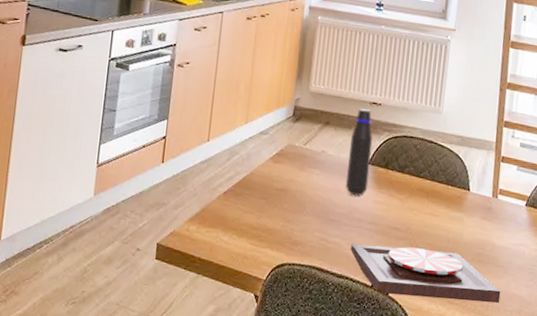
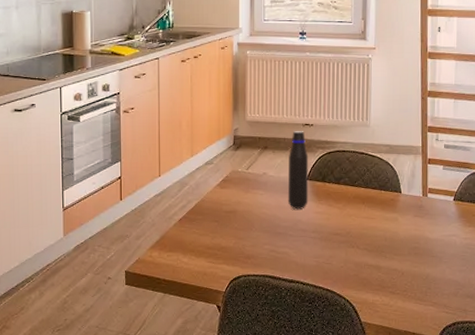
plate: present [350,243,501,304] -> none [298,249,437,292]

